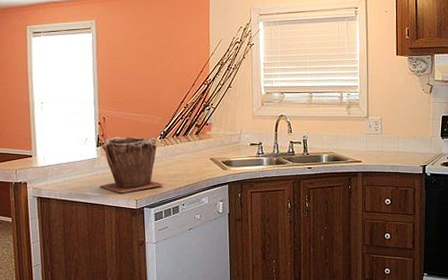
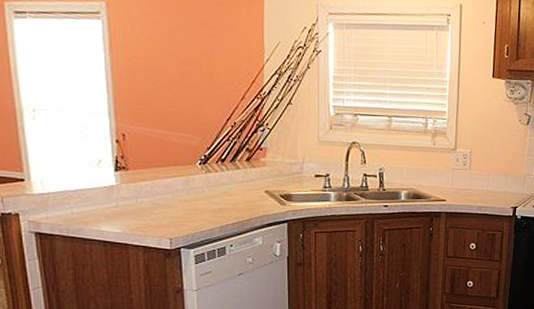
plant pot: present [99,136,163,194] -> none [120,159,205,231]

